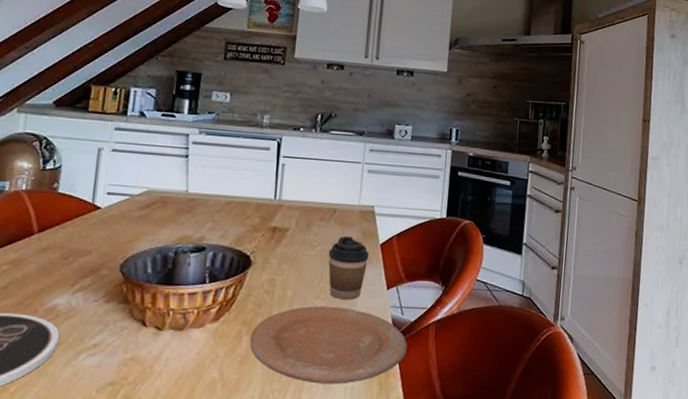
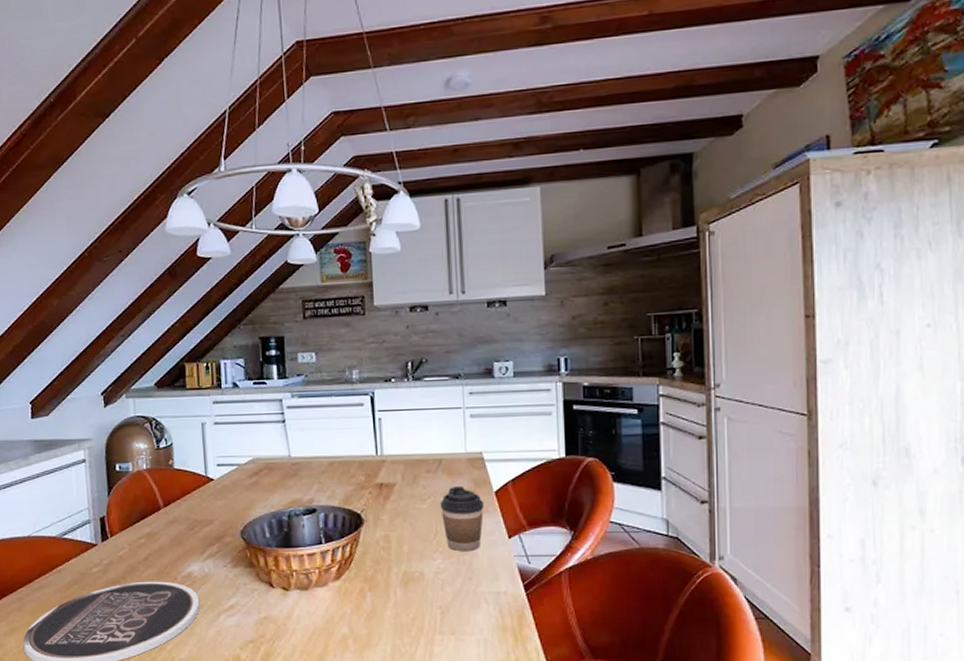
plate: present [250,305,407,384] -> none [374,559,539,637]

